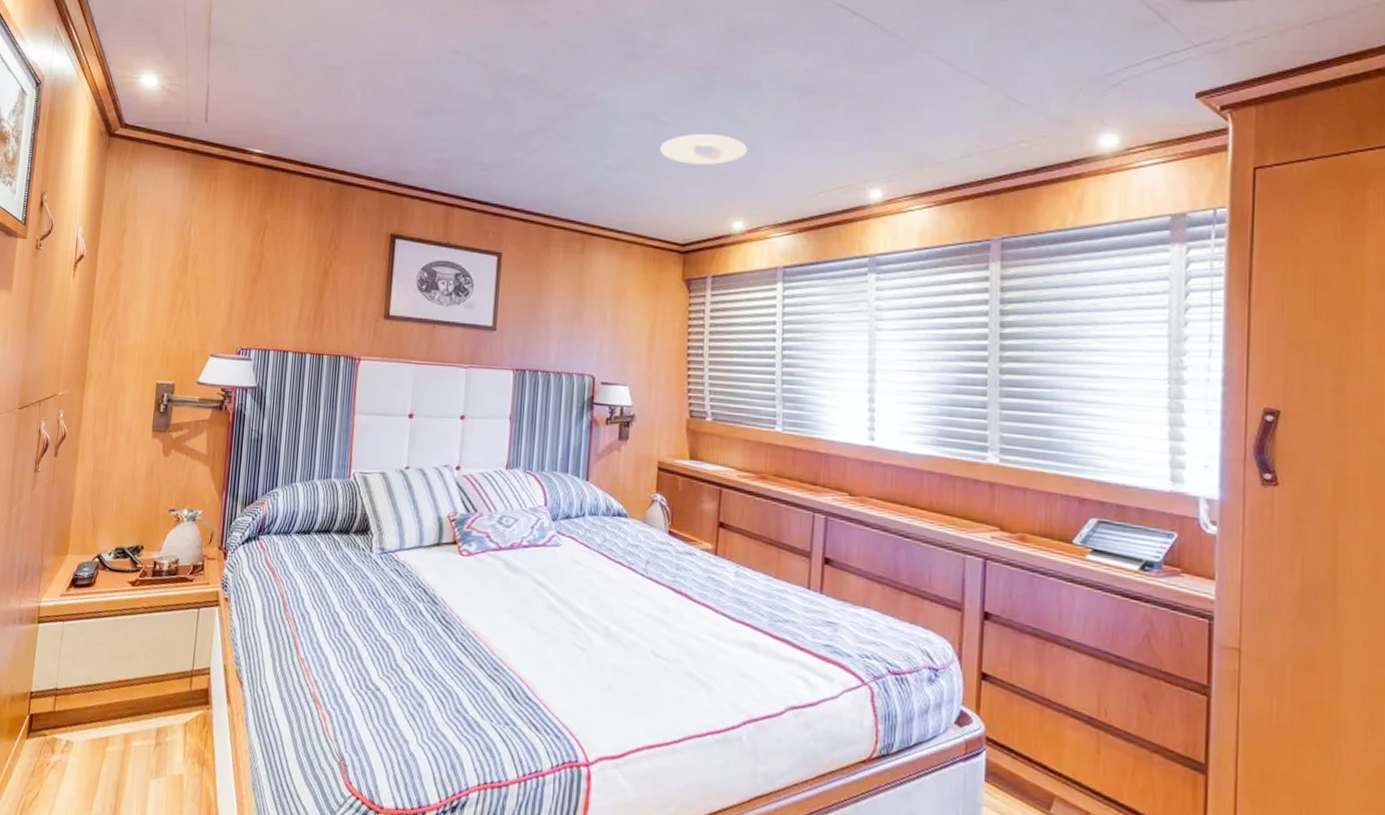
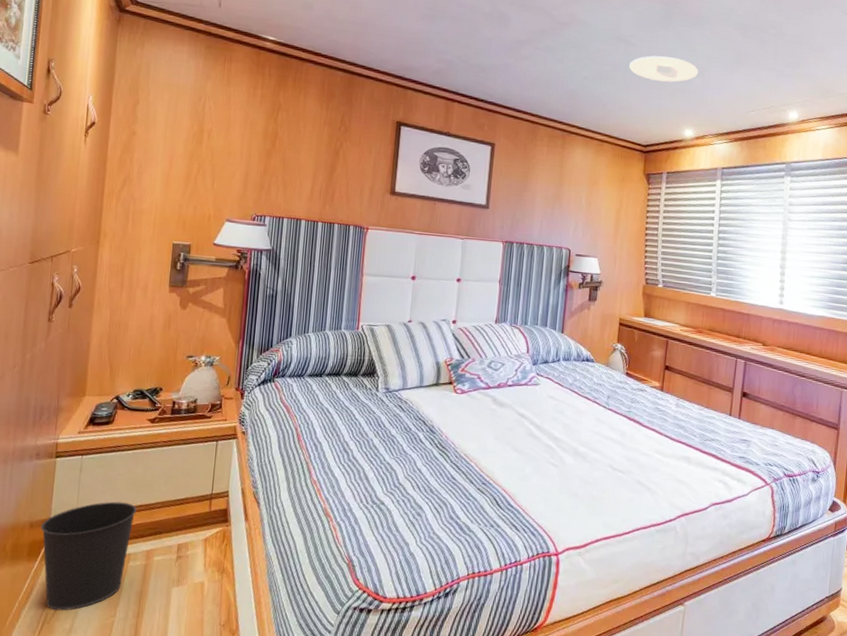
wastebasket: none [21,675,116,800] -> present [40,501,137,611]

